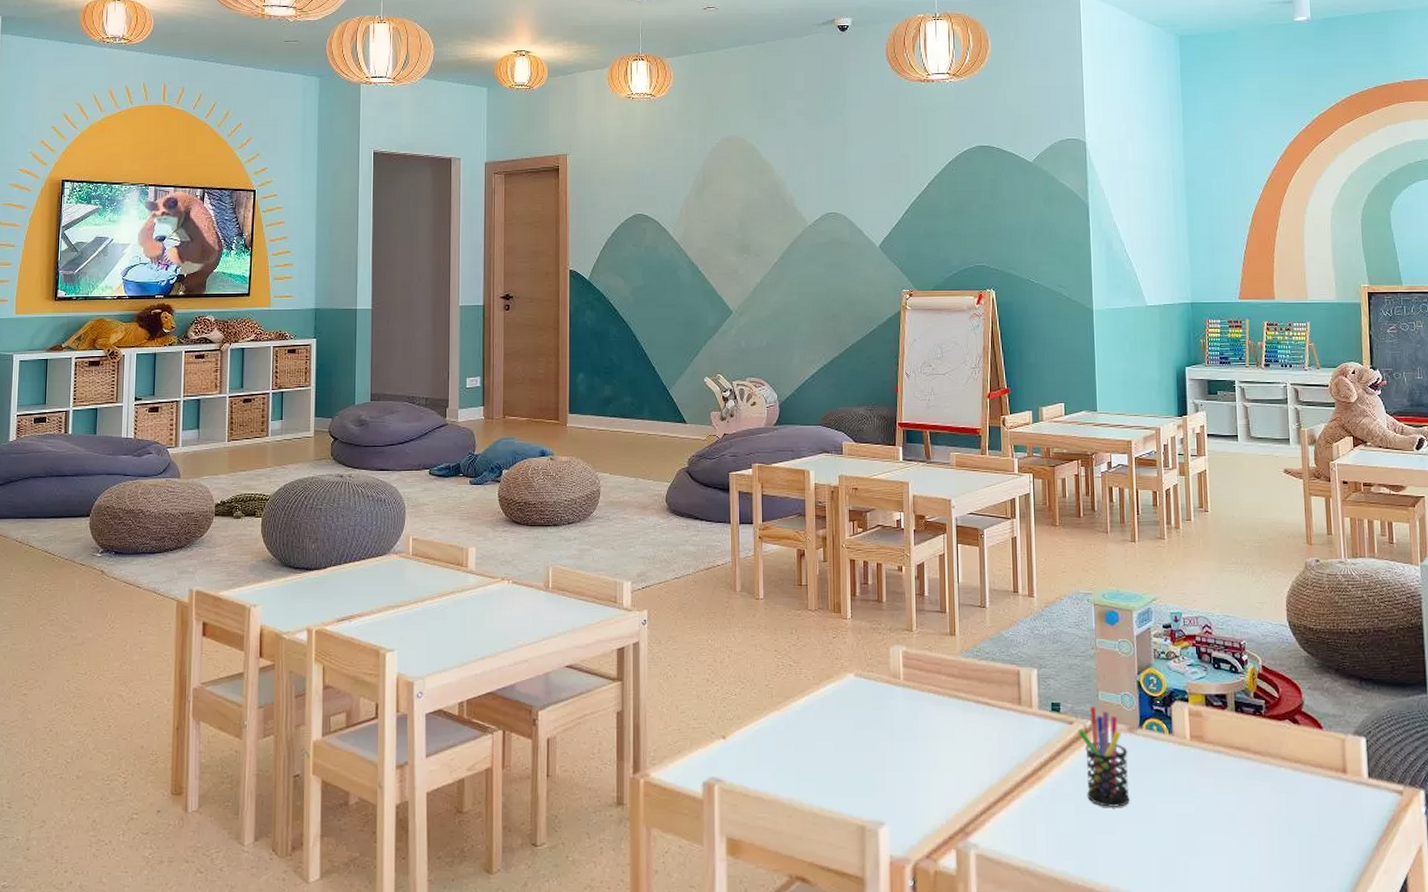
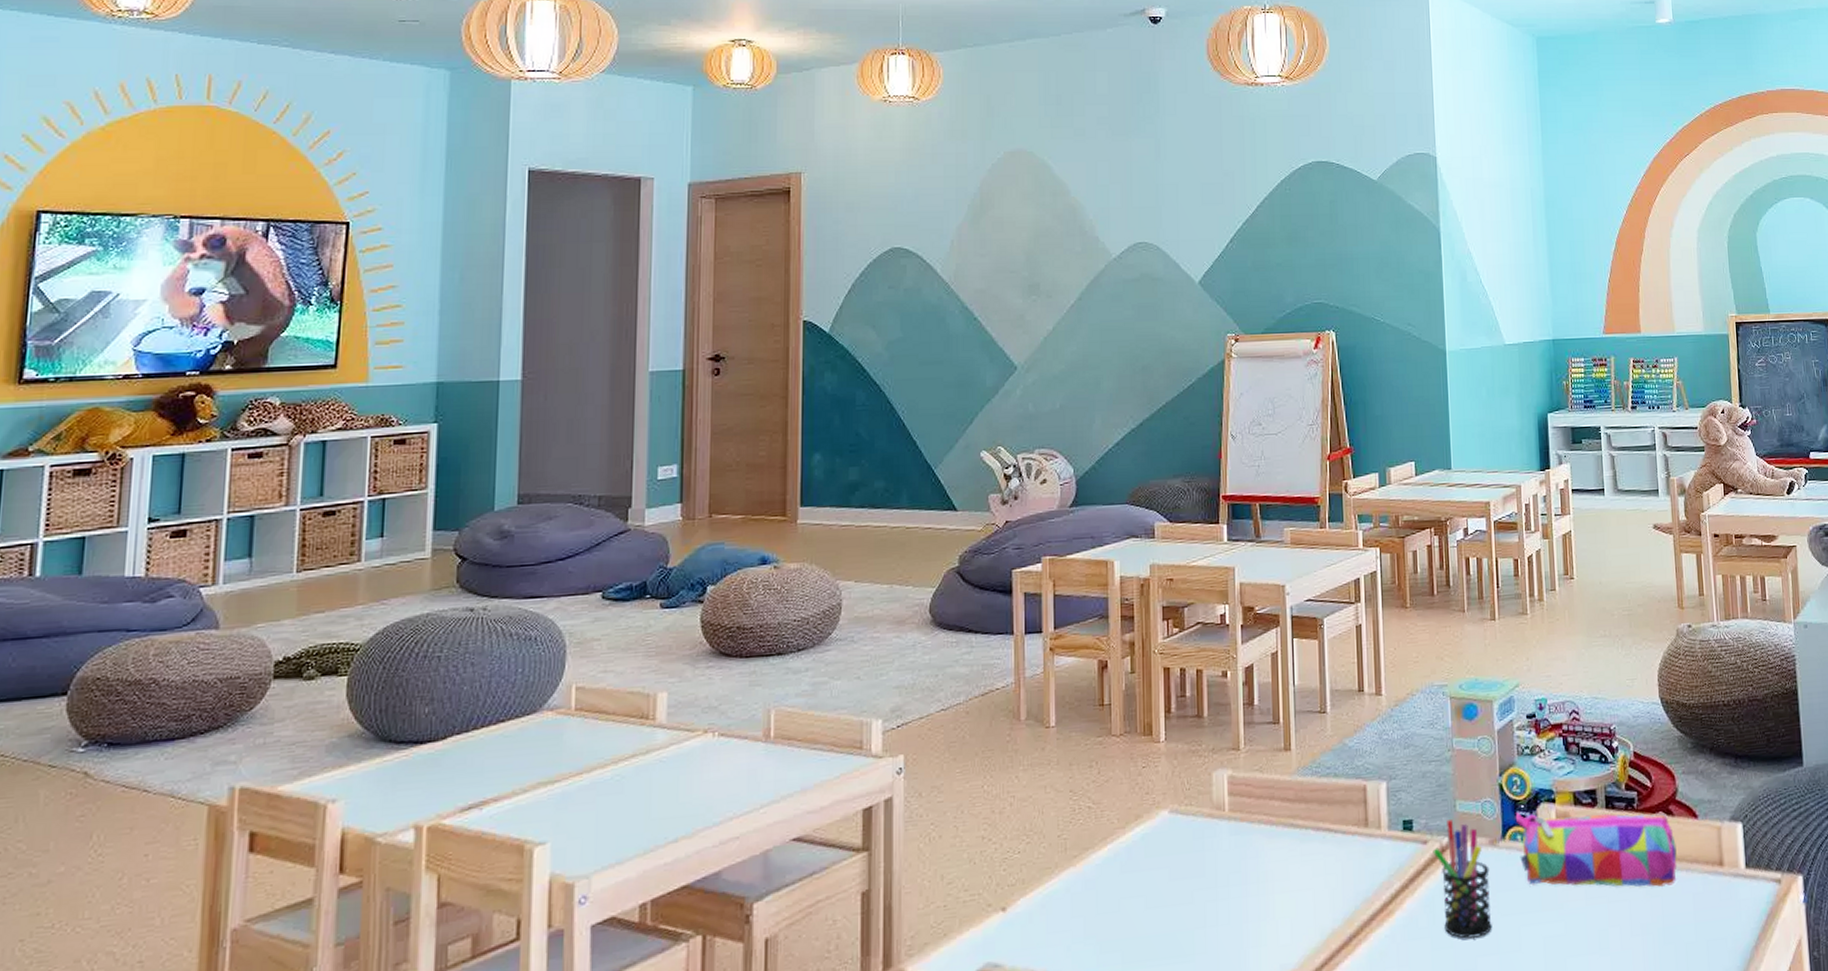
pencil case: none [1151,707,1302,784] -> present [1515,812,1677,887]

